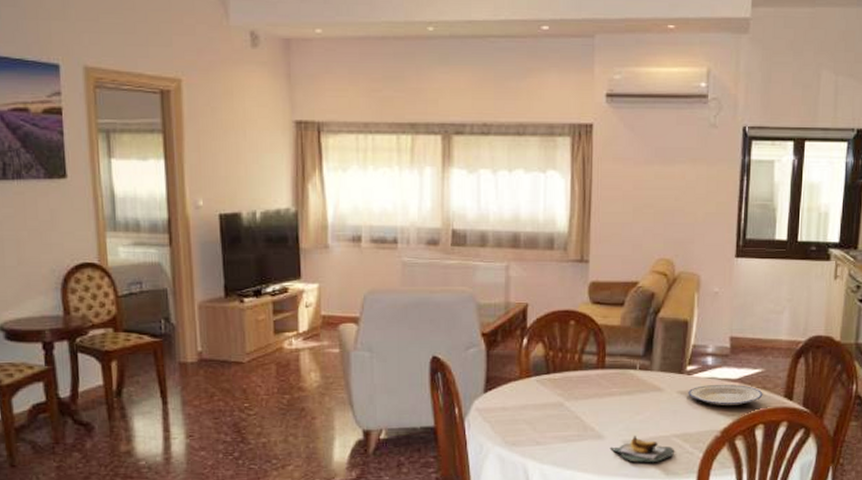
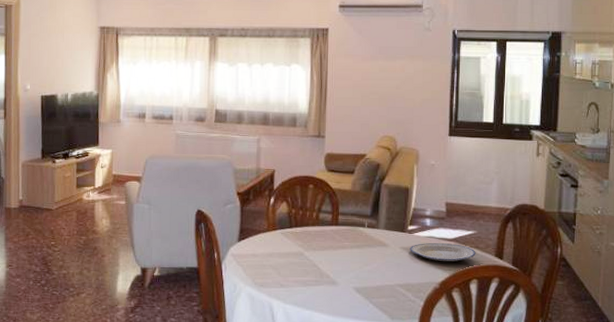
banana bunch: present [609,435,674,462] -> none [342,283,398,307]

